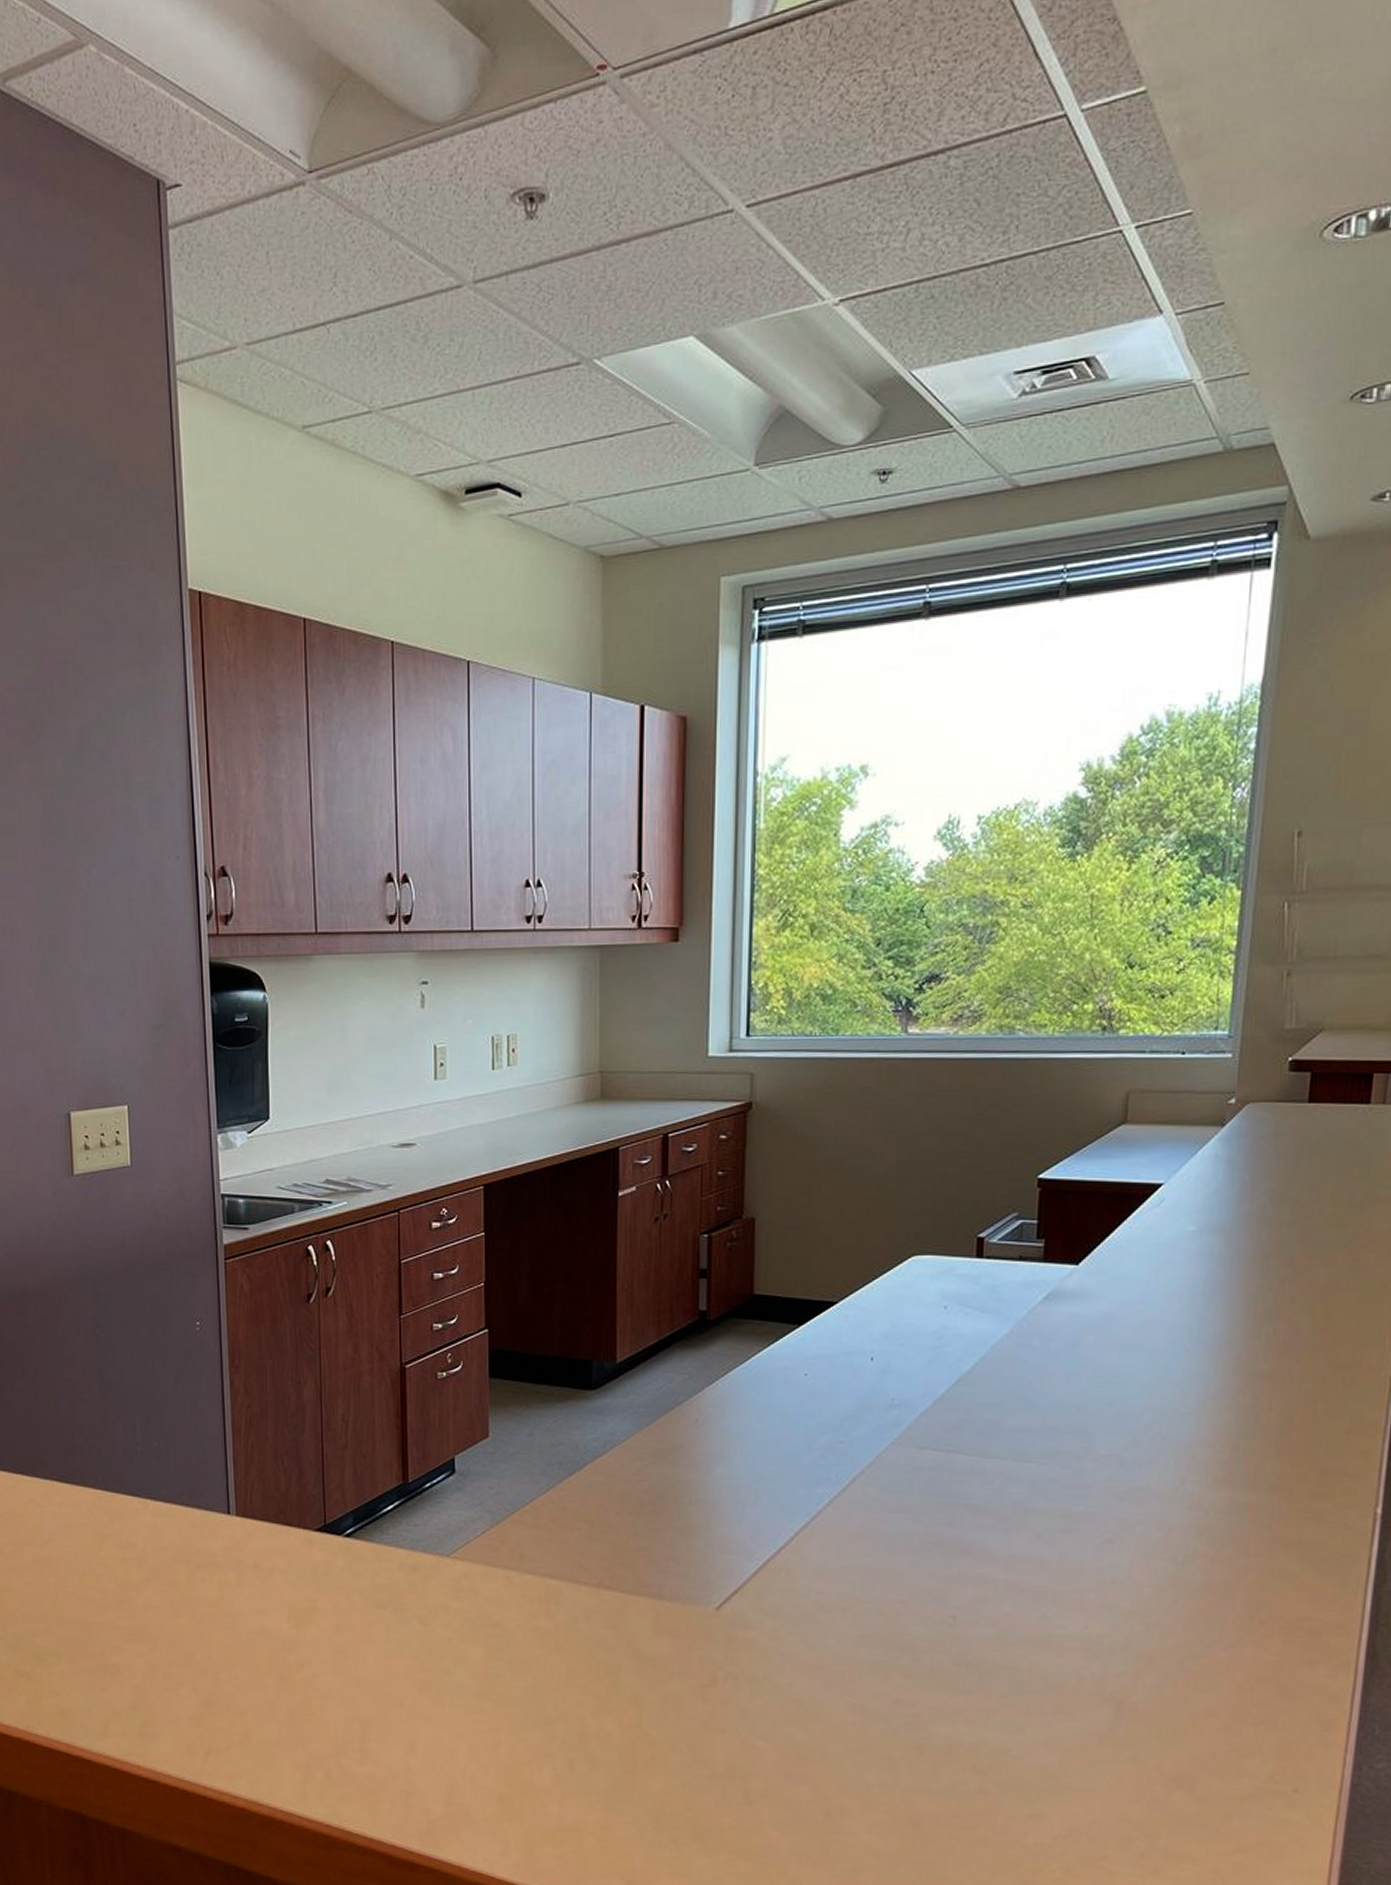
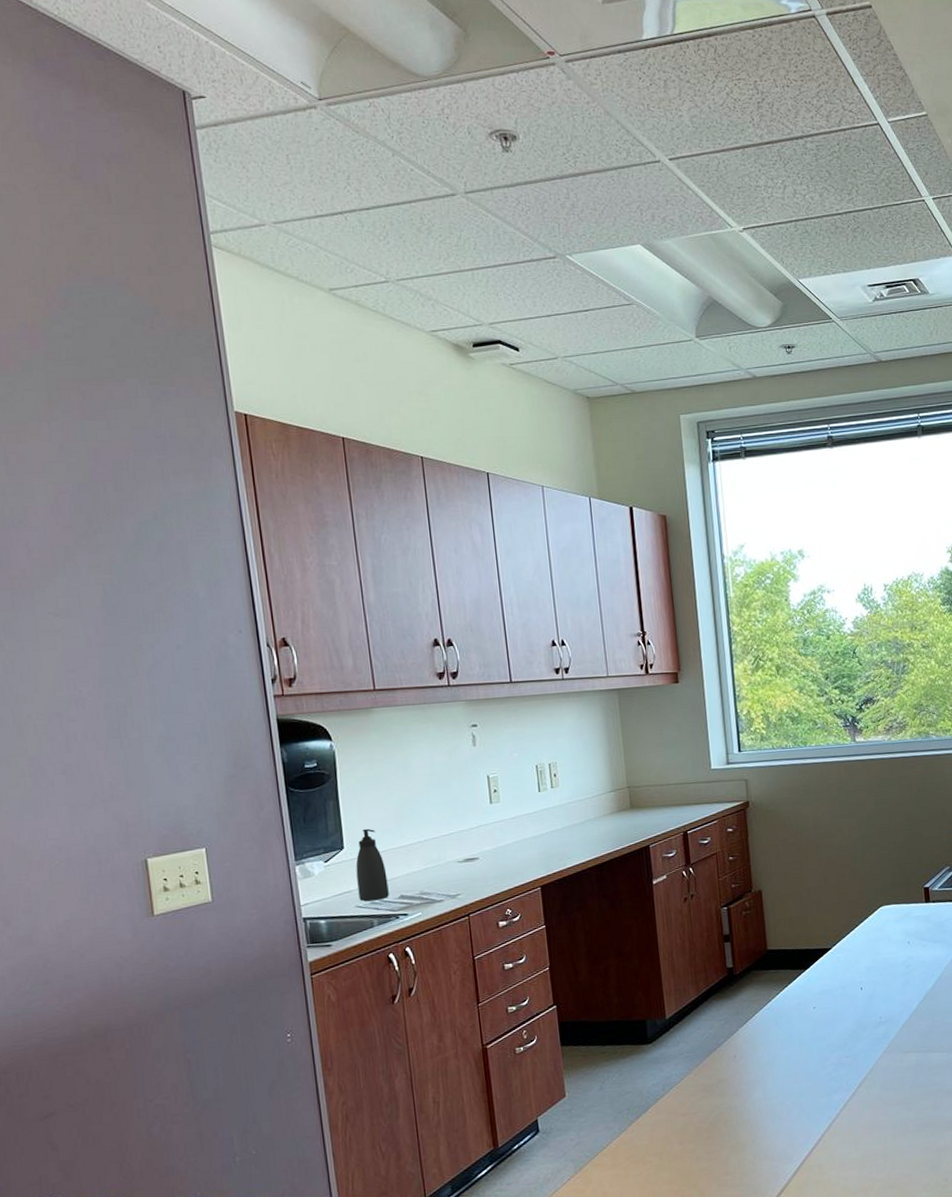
soap dispenser: none [280,1098,314,1183] -> present [355,828,389,901]

